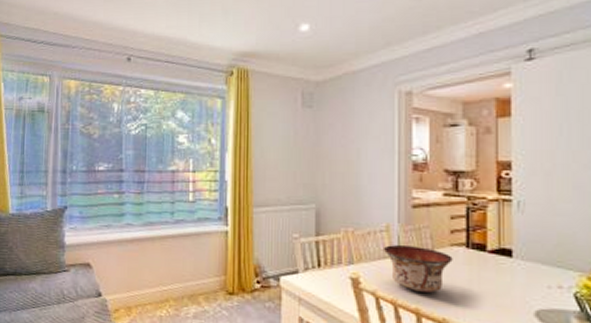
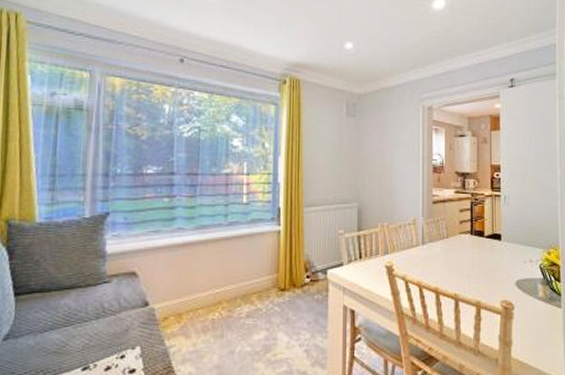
bowl: present [384,244,453,293] -> none [412,234,461,273]

